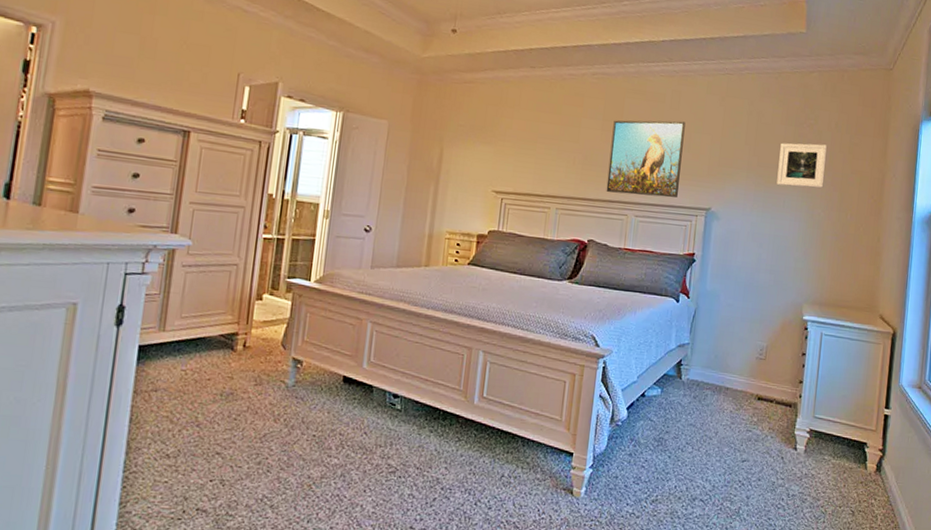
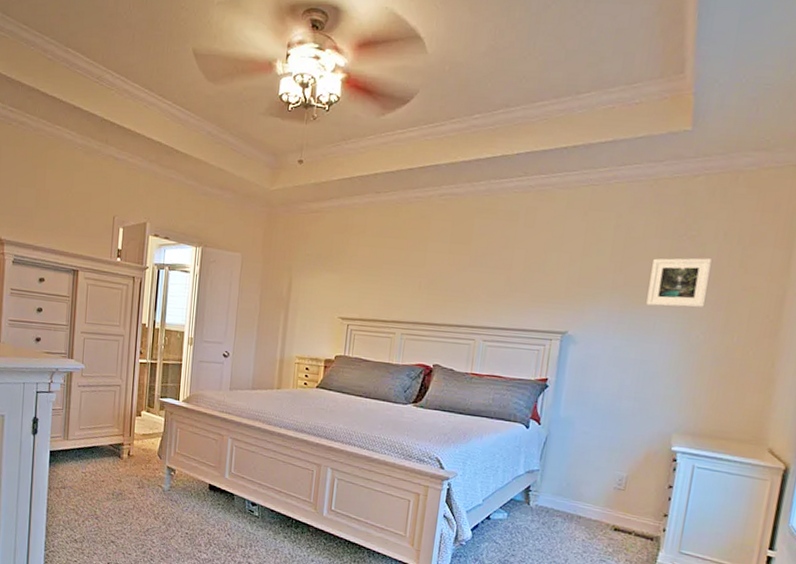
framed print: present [606,120,686,198] -> none [452,239,541,321]

